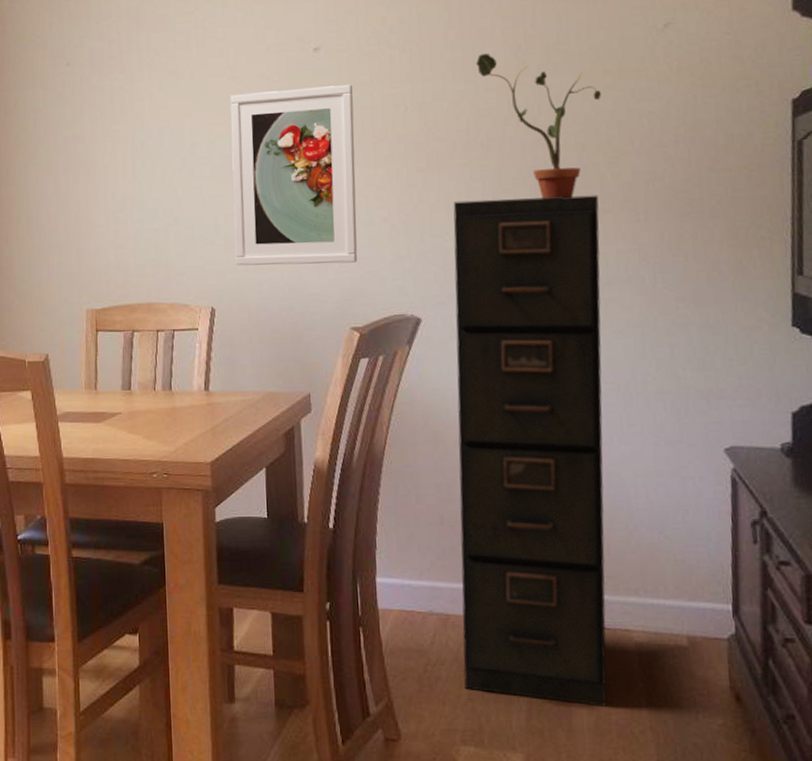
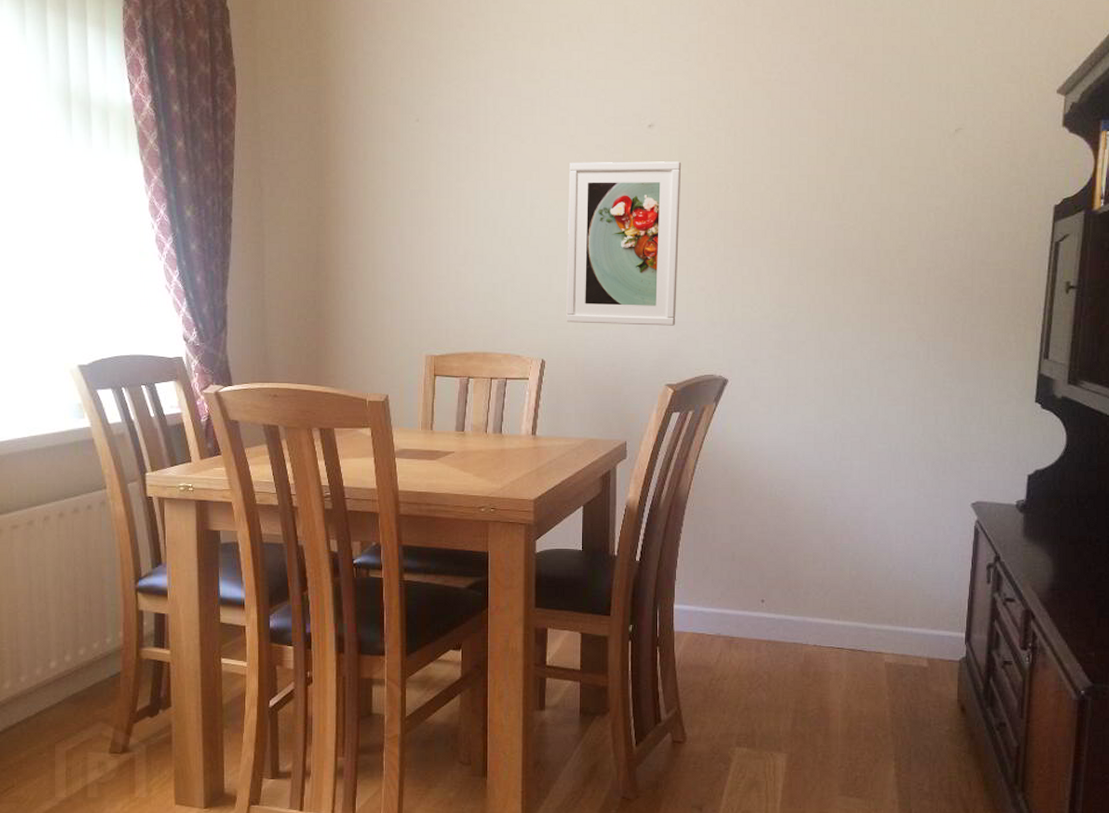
filing cabinet: present [453,195,607,706] -> none [743,276,887,715]
potted plant: present [475,54,602,199] -> none [791,143,898,279]

